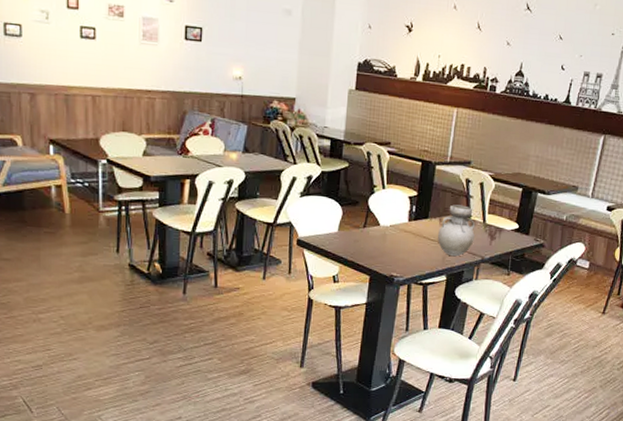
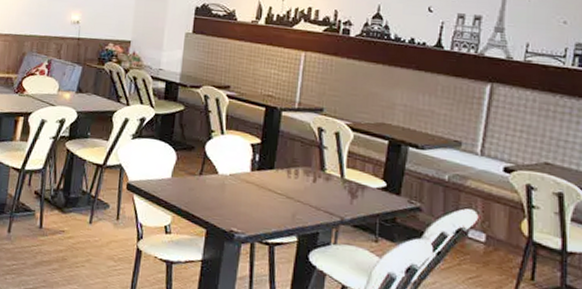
vase: present [438,204,476,257] -> none [286,155,332,216]

